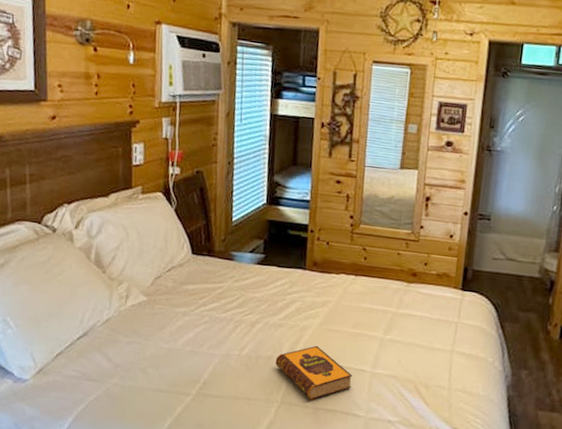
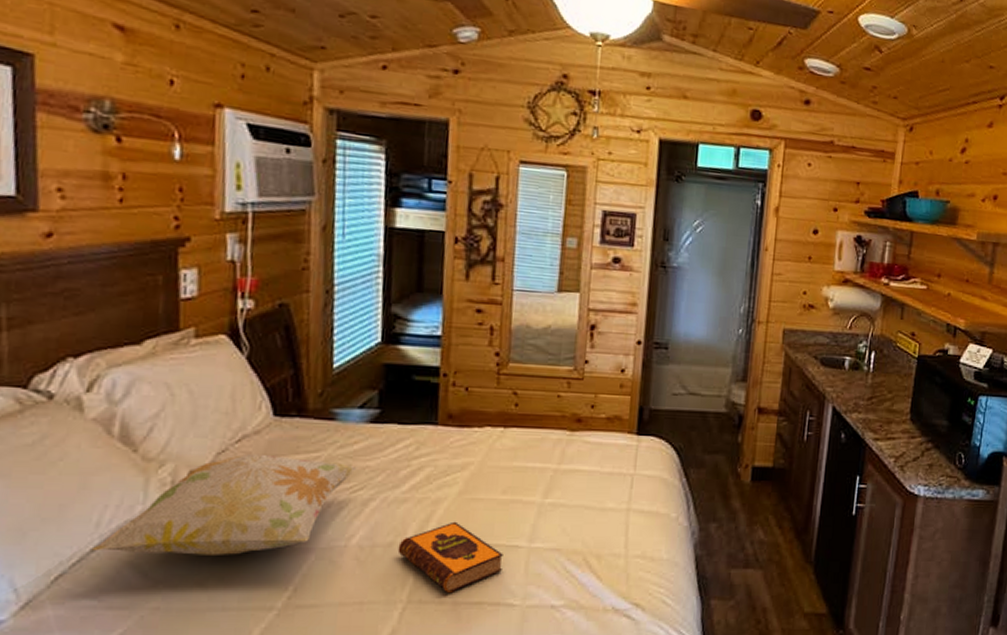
decorative pillow: none [77,280,249,353] -> present [91,453,359,555]

